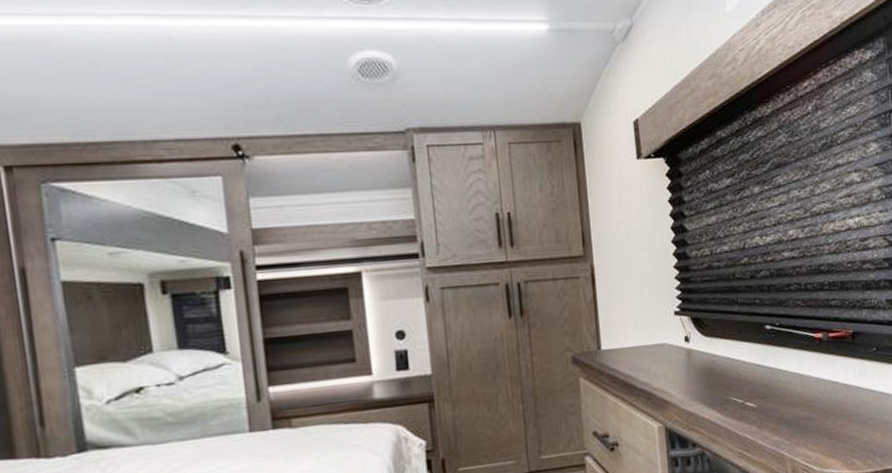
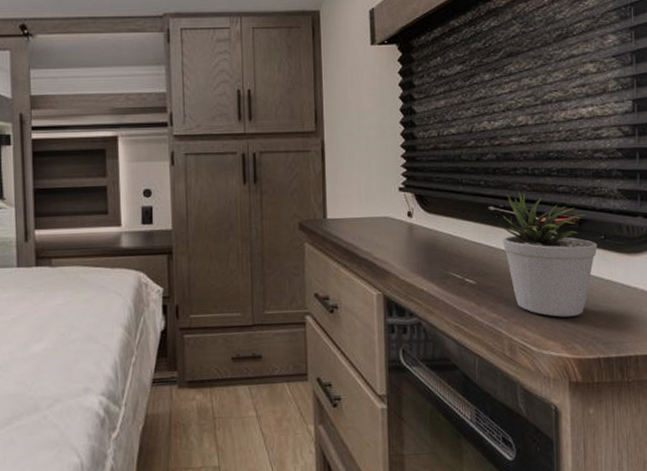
potted plant: none [776,308,871,434] -> present [499,191,598,317]

